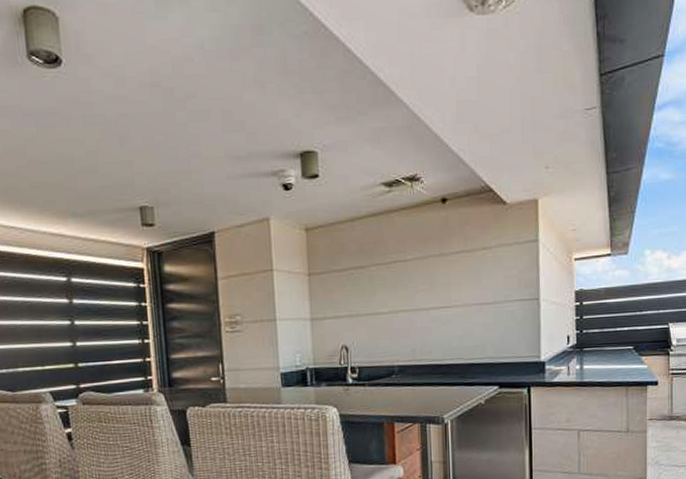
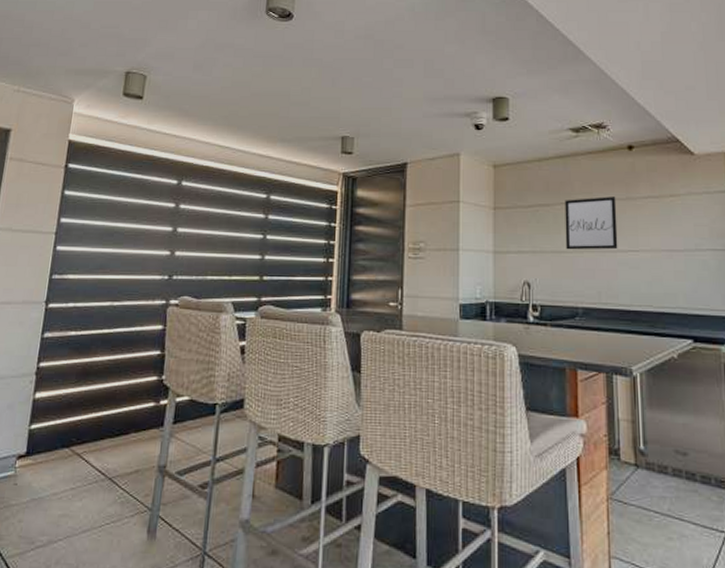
wall art: none [379,254,432,311] -> present [565,196,618,250]

